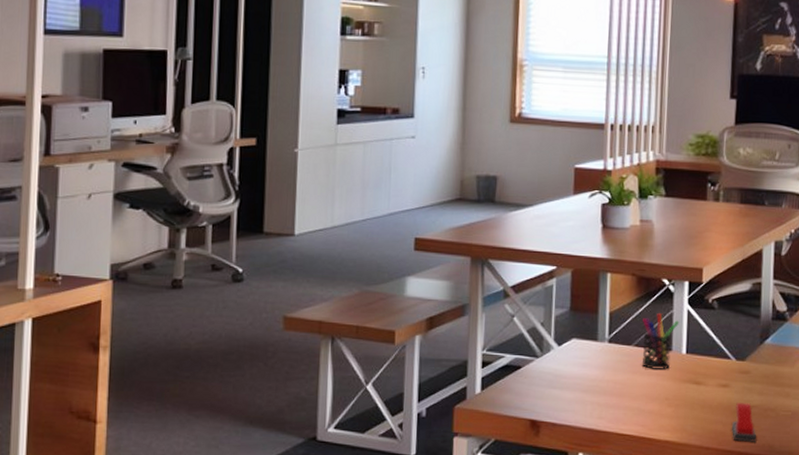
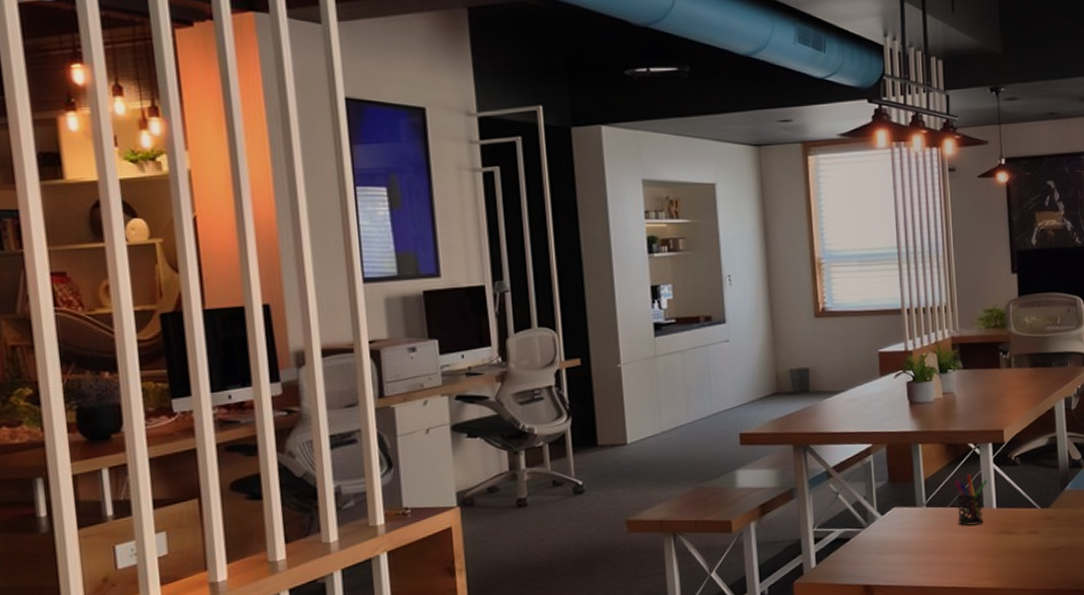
stapler: present [731,403,757,442] -> none [1043,545,1067,580]

